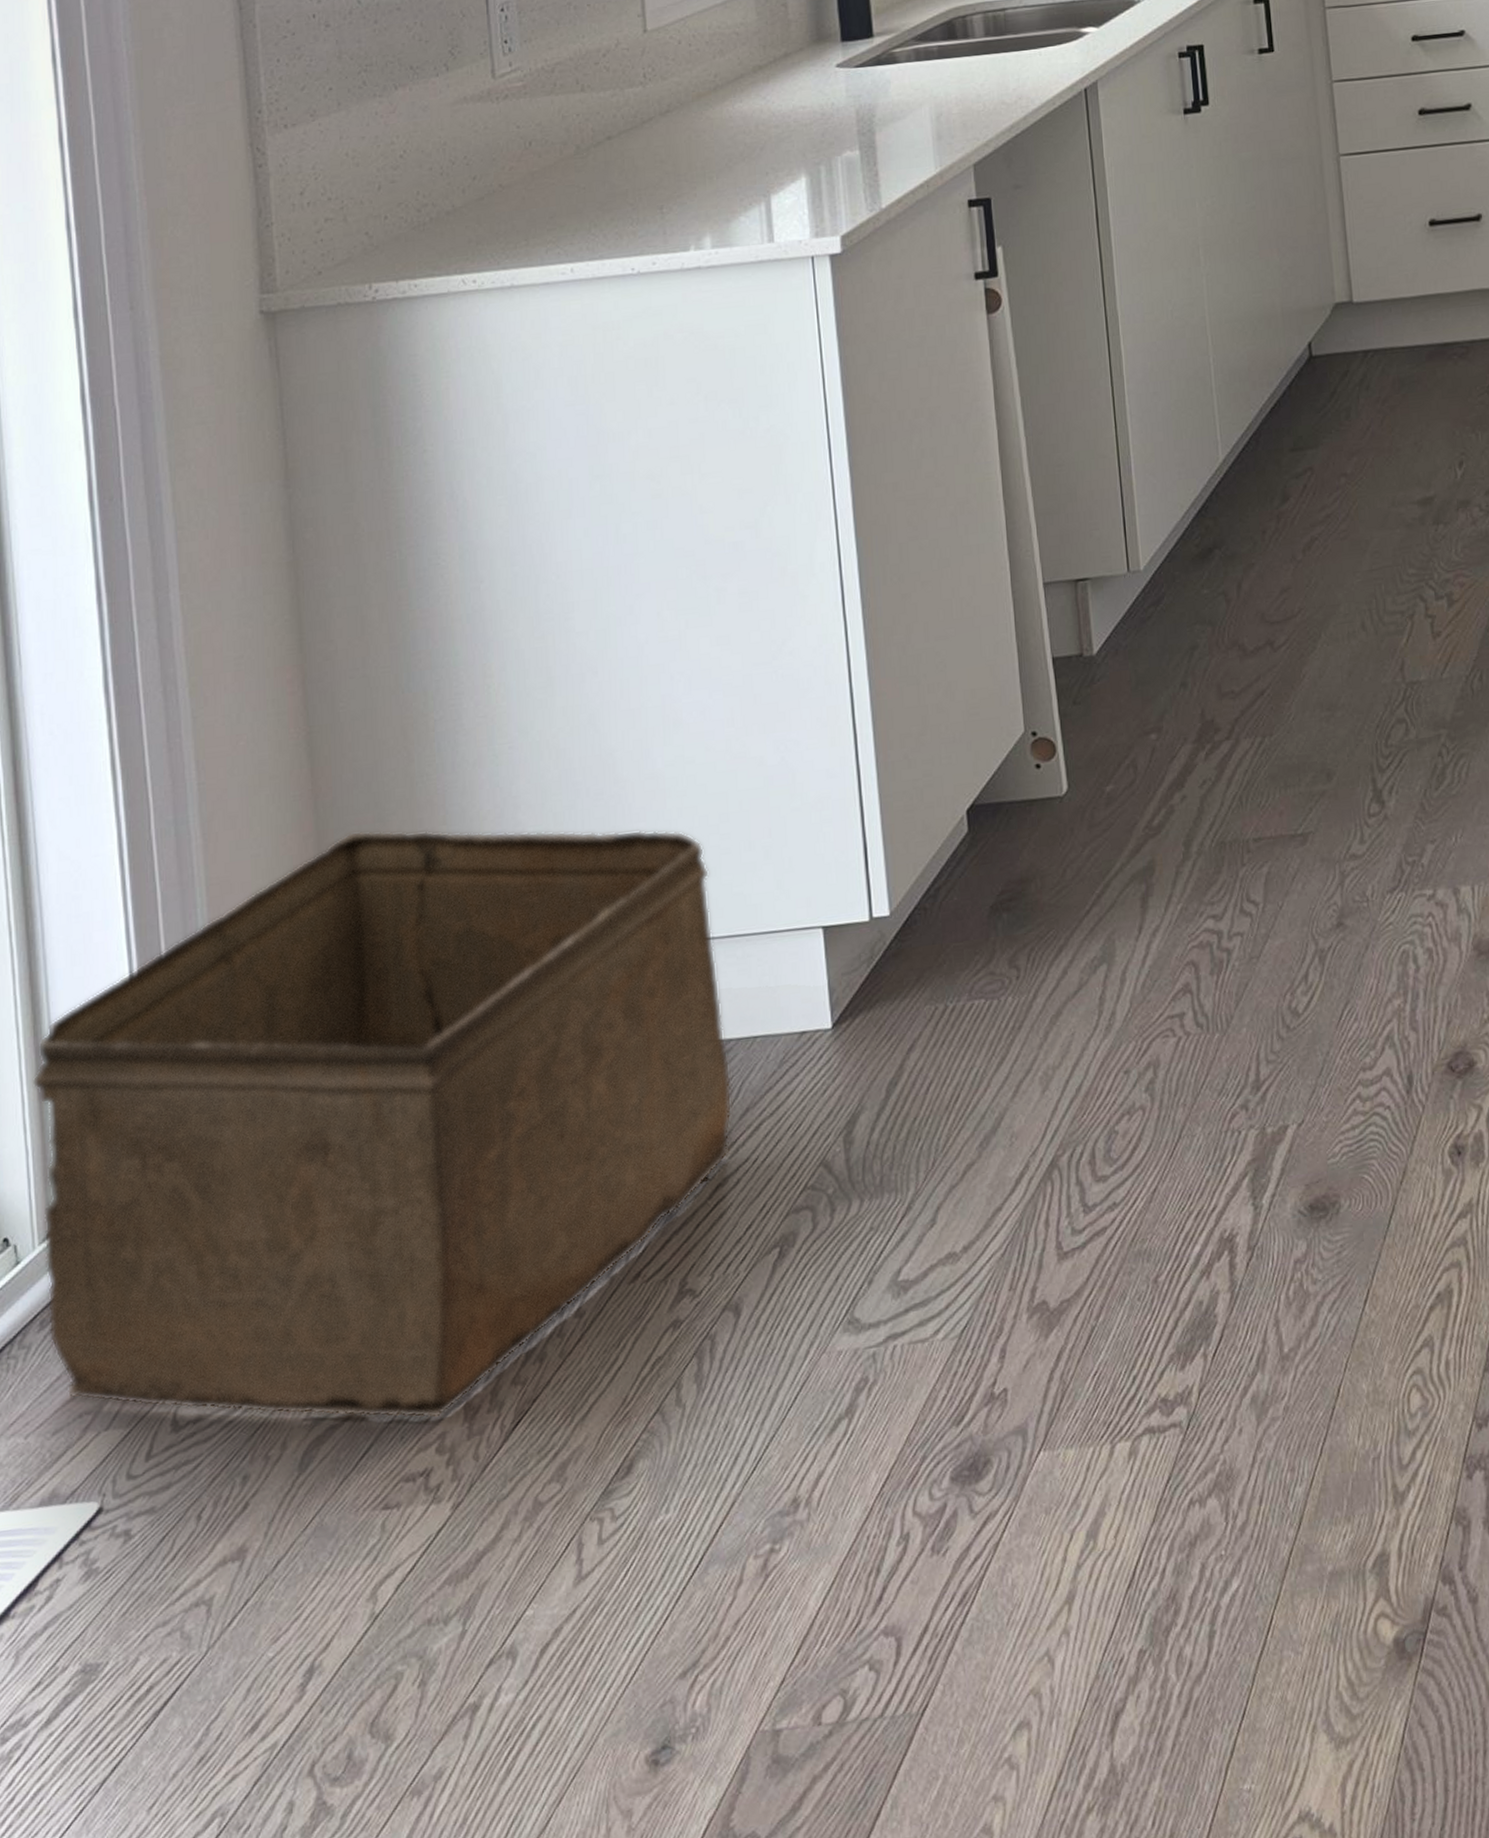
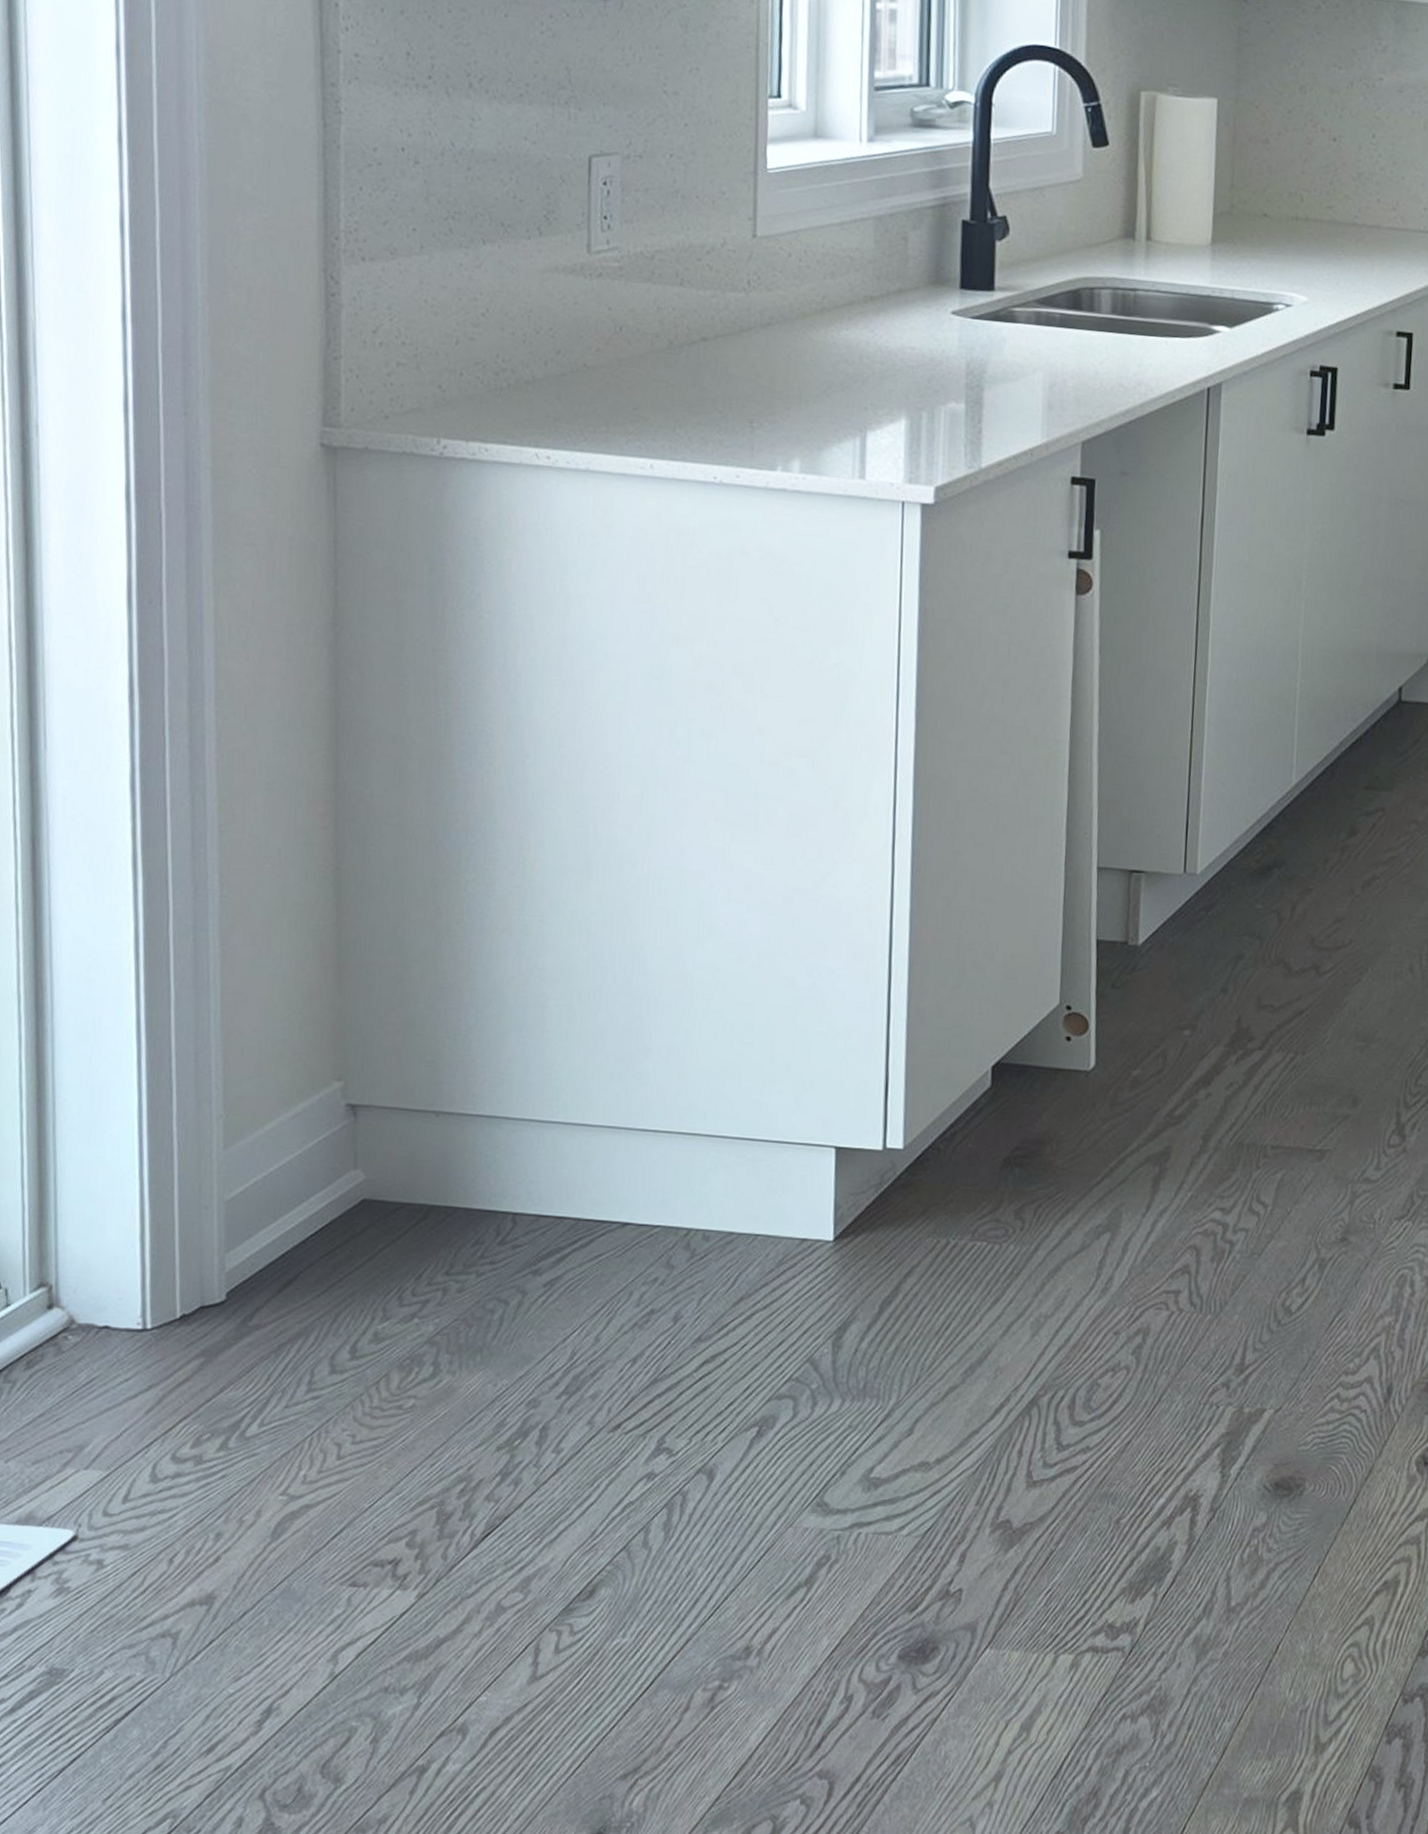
storage bin: present [32,829,733,1419] -> none [32,970,730,1517]

